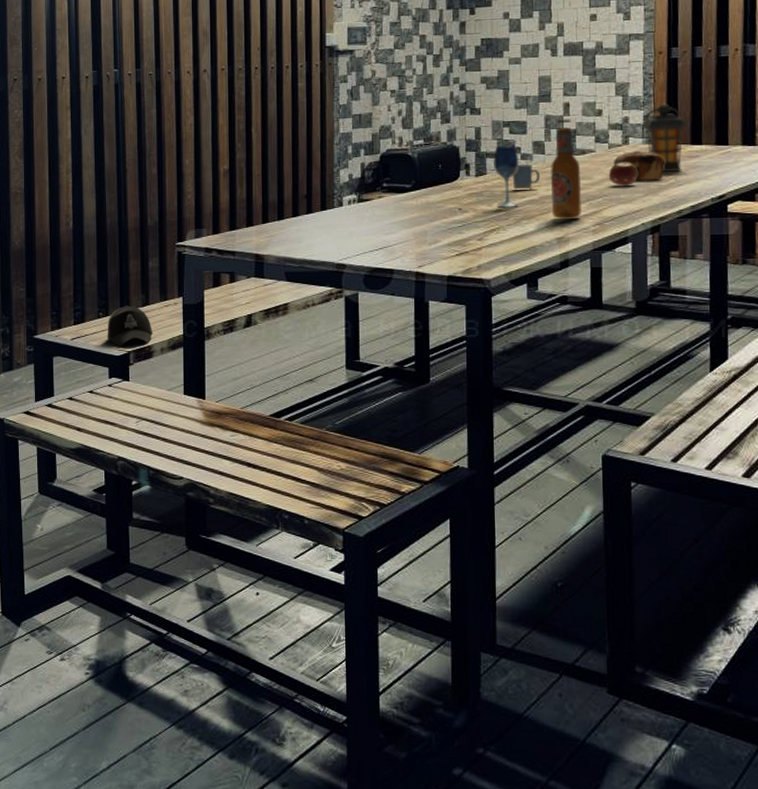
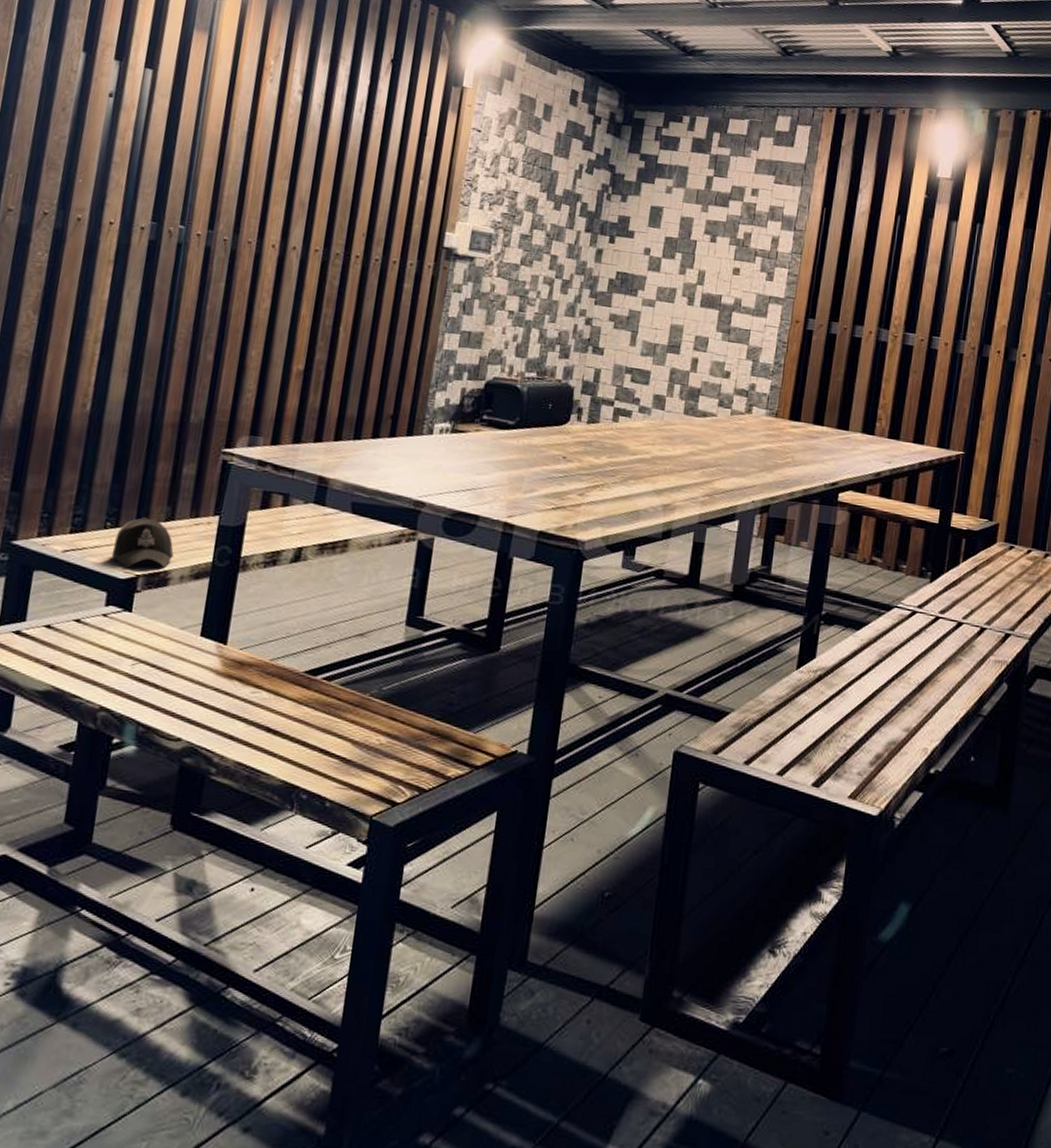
wineglass: present [493,144,520,208] -> none [604,393,637,464]
mug: present [512,165,541,190] -> none [625,418,657,447]
beer bottle: present [550,119,582,219] -> none [662,374,699,486]
fruit: present [608,163,638,186] -> none [726,432,756,458]
bread loaf: present [613,151,664,180] -> none [733,422,785,457]
lantern: present [641,103,689,172] -> none [767,376,814,451]

